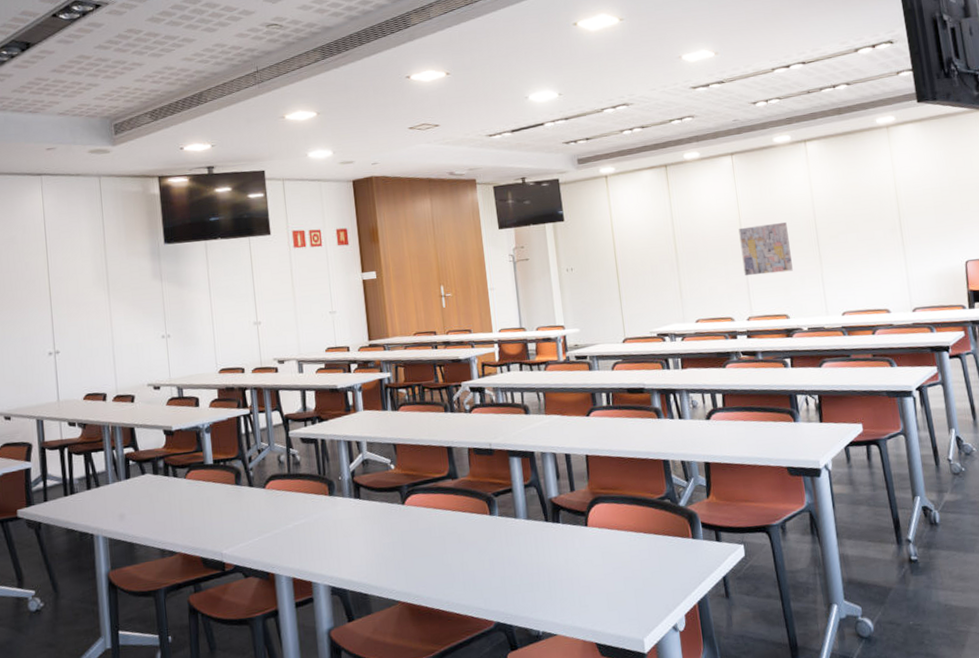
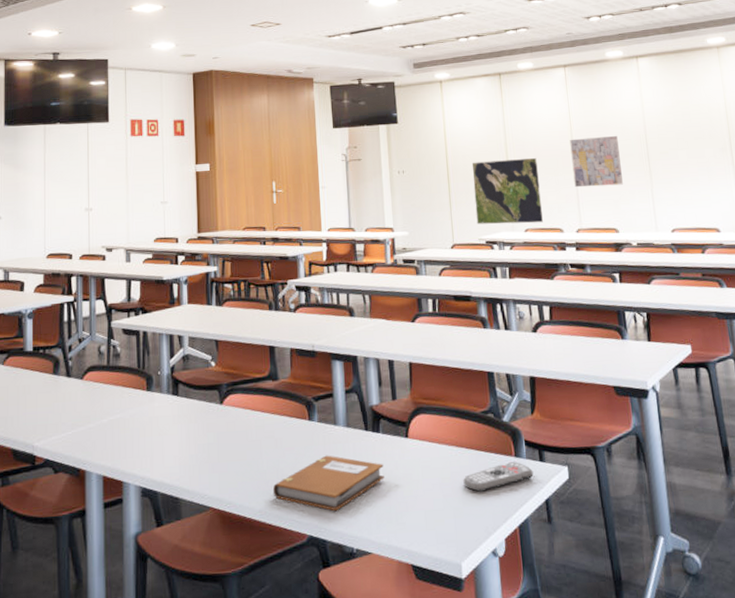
notebook: none [459,546,566,599] -> present [273,455,384,512]
world map: none [640,249,714,318] -> present [471,158,543,225]
remote control: none [642,543,711,573] -> present [463,462,534,492]

